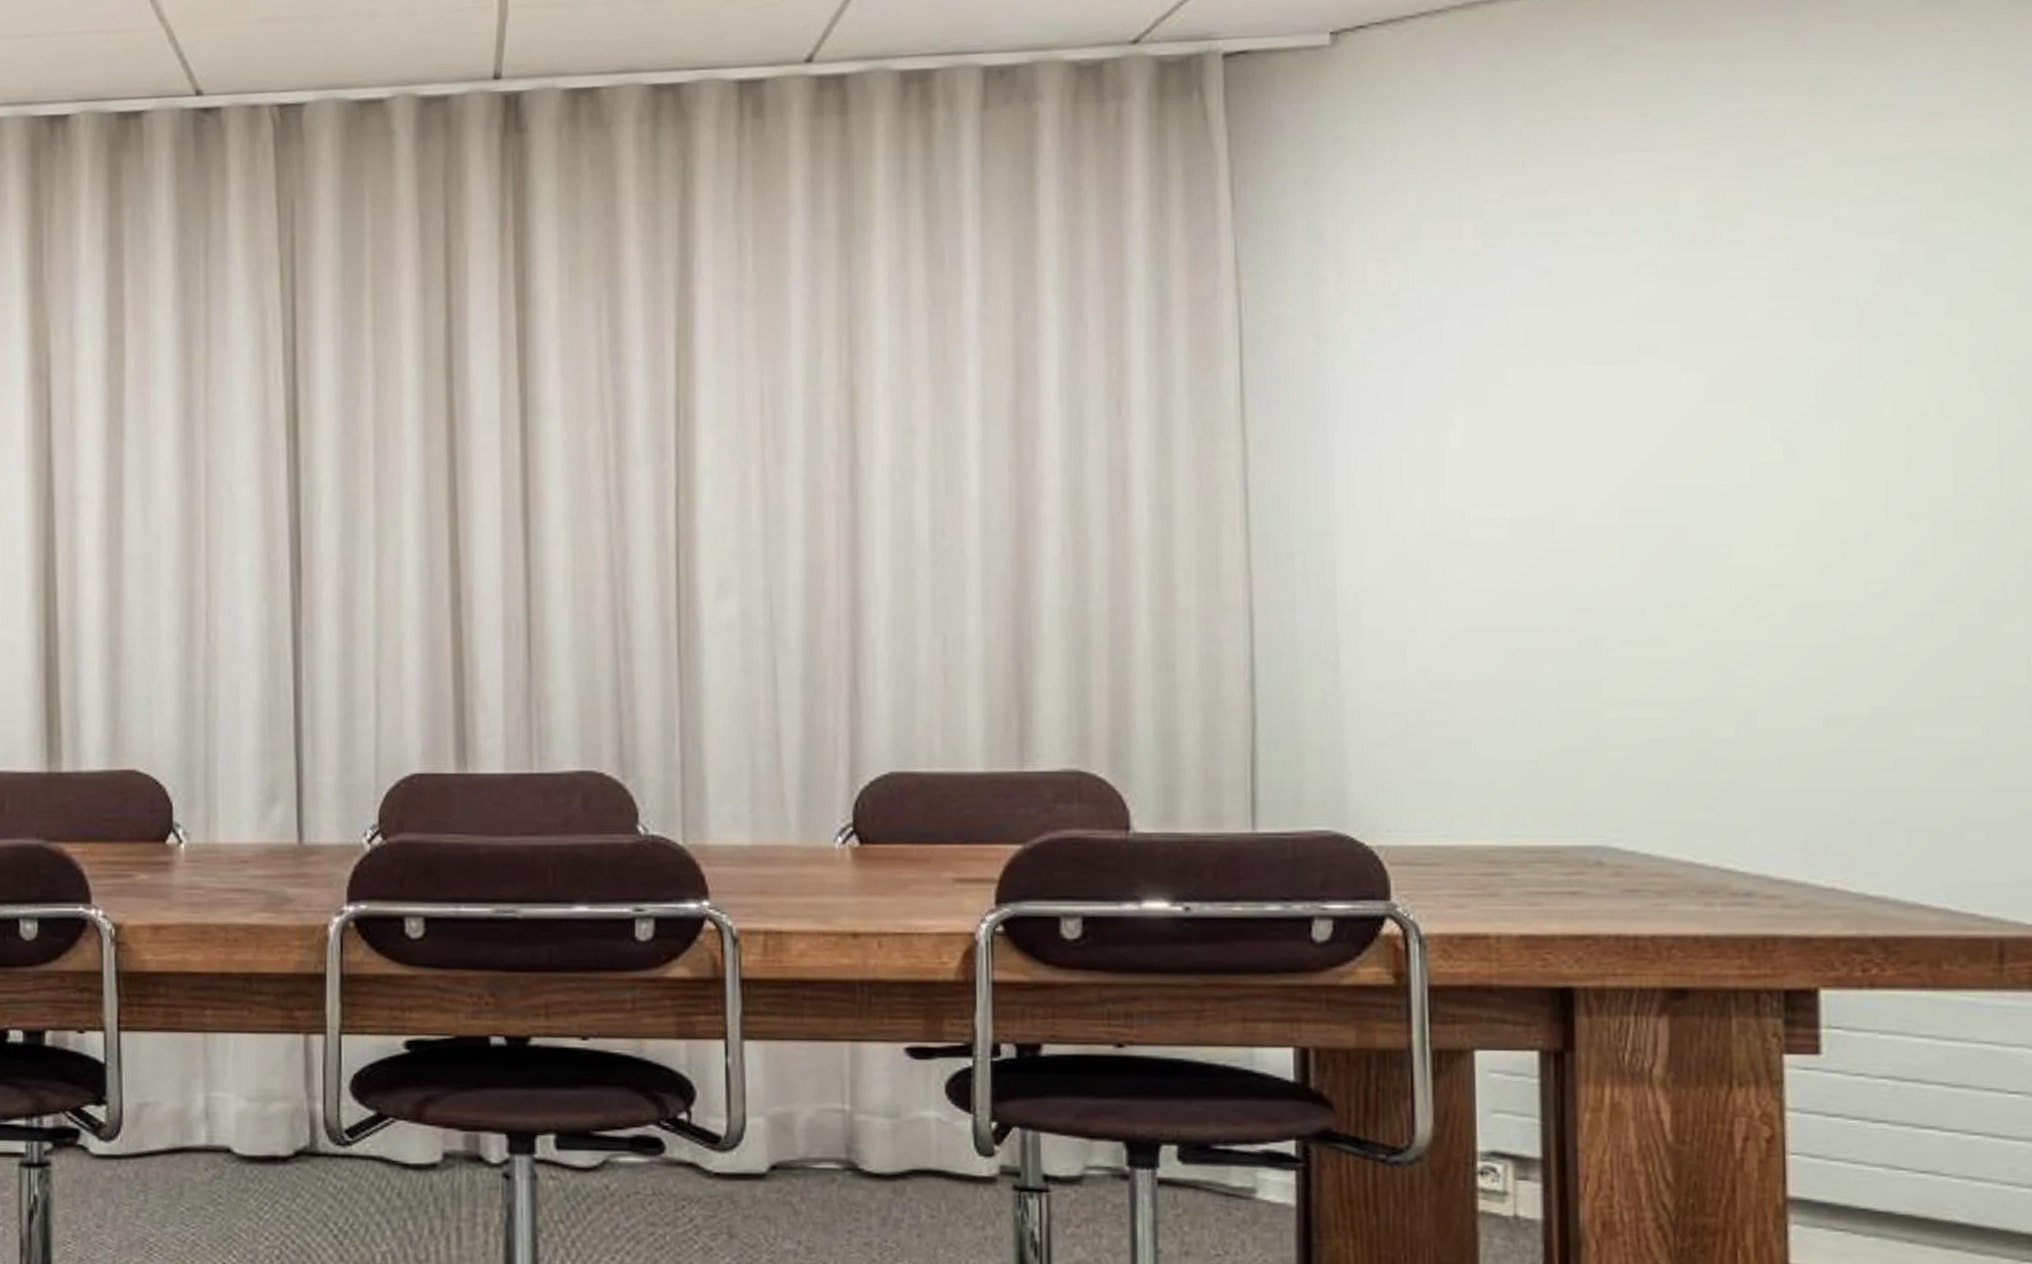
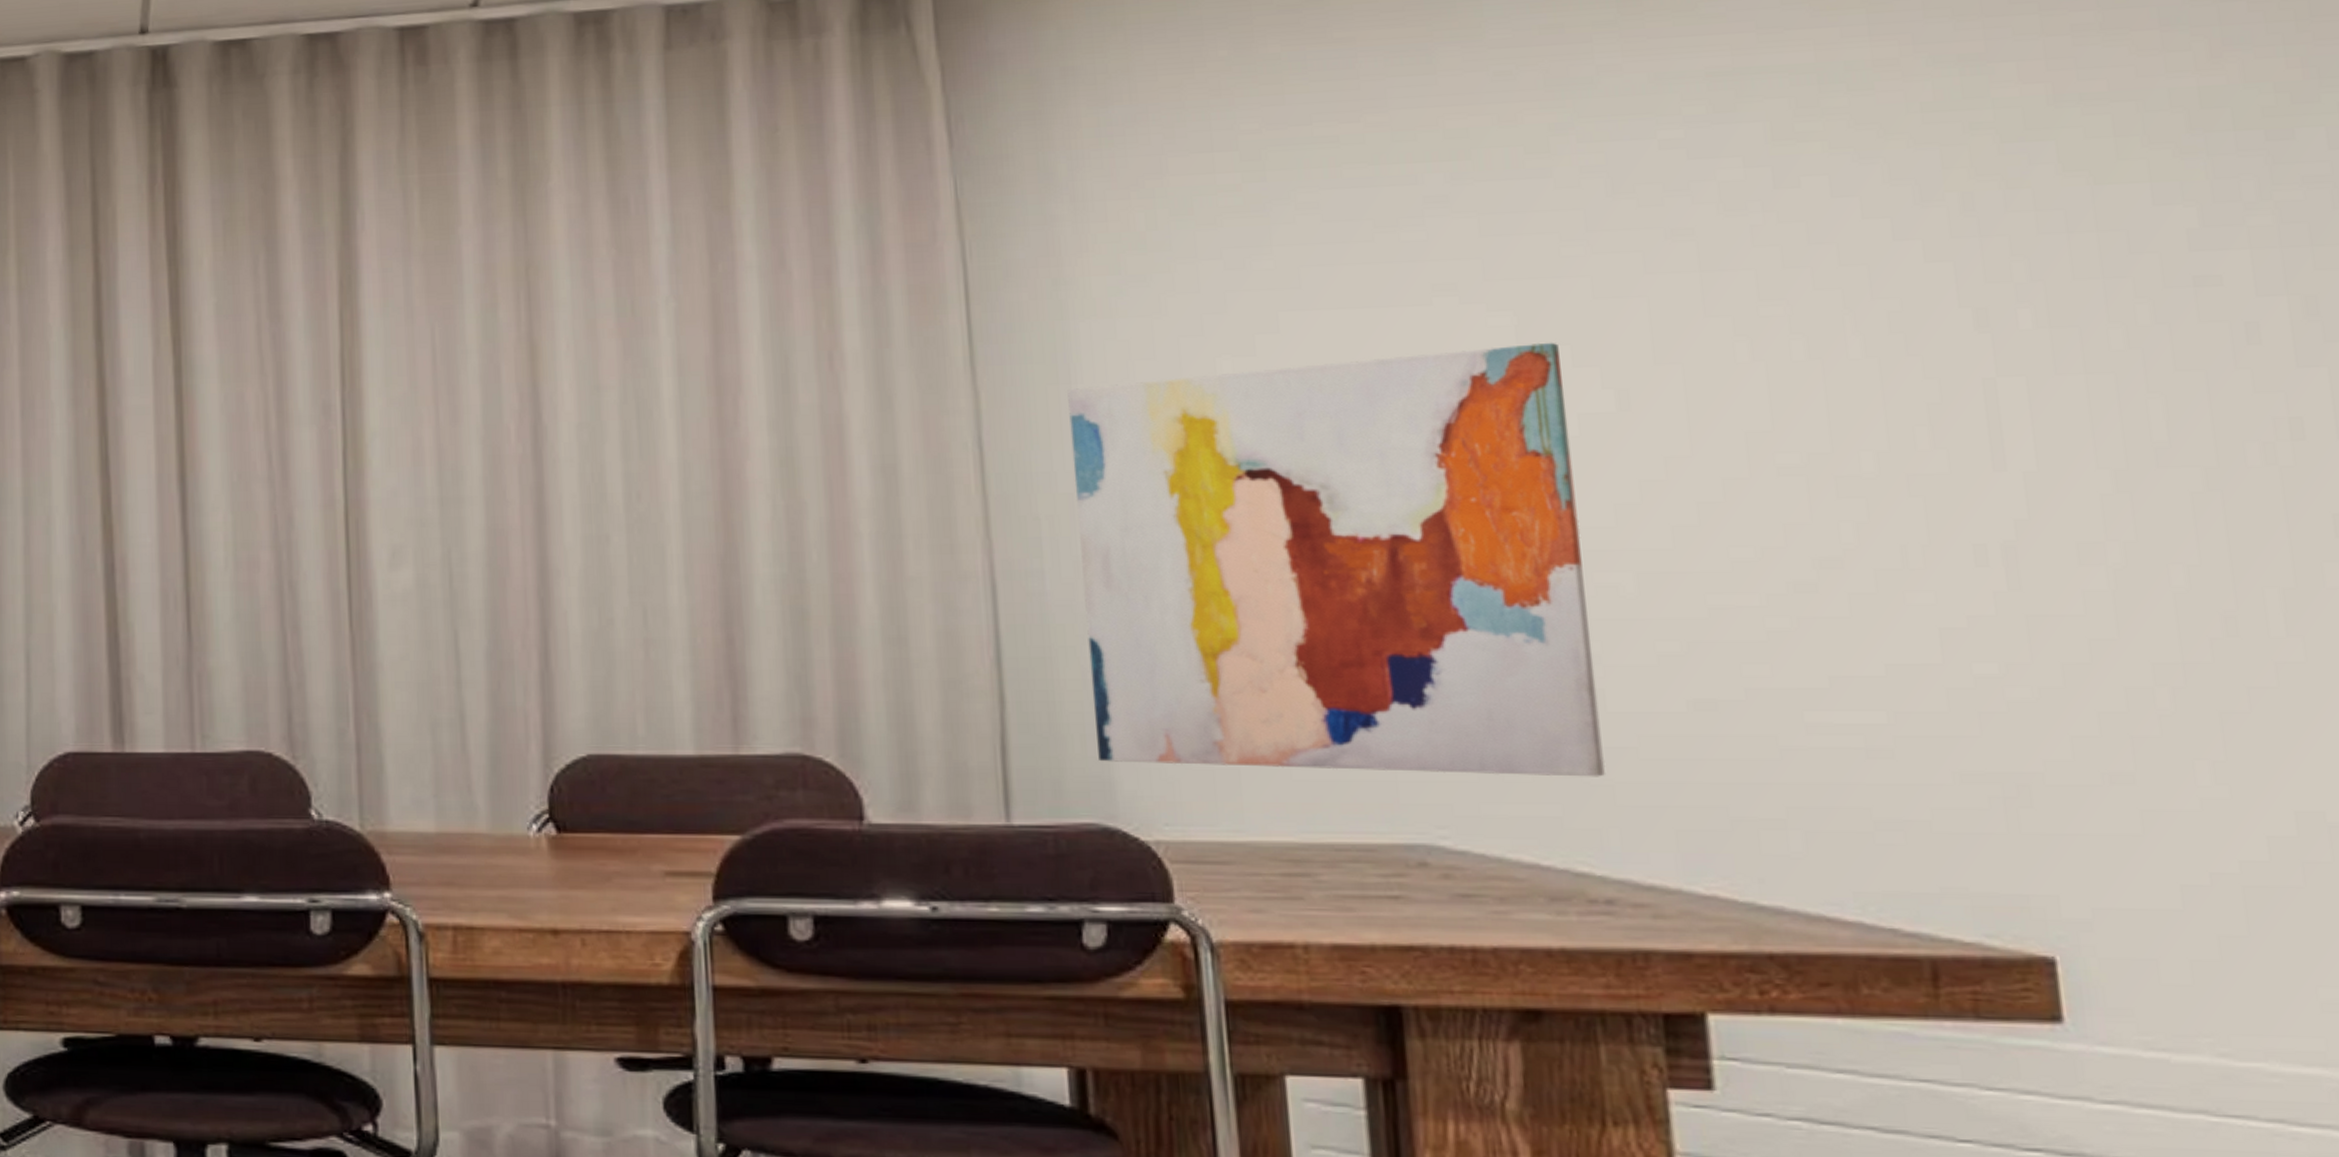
wall art: none [1324,398,1753,786] -> present [1067,342,1606,777]

